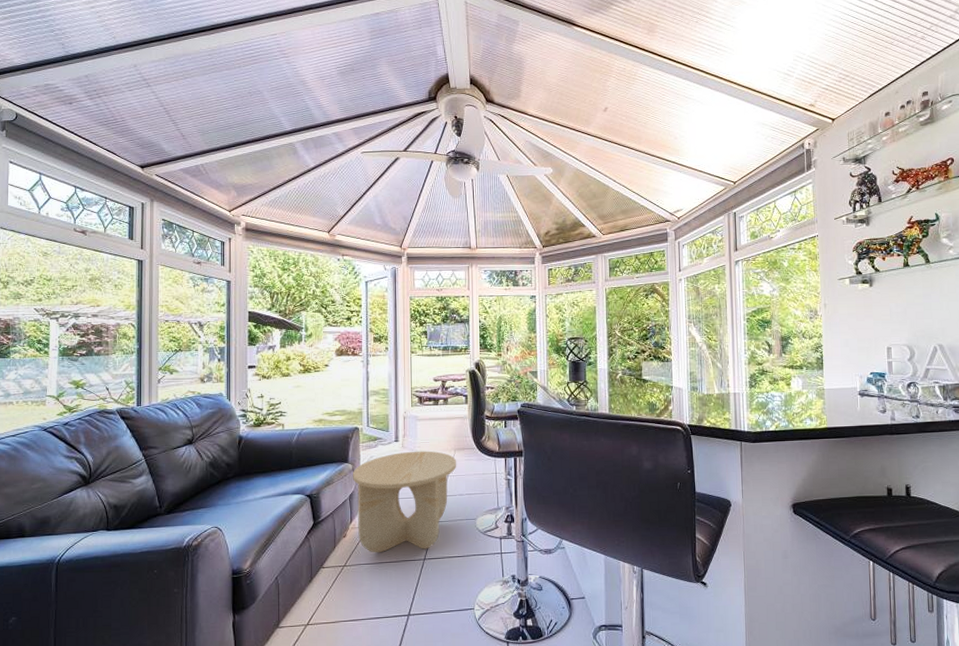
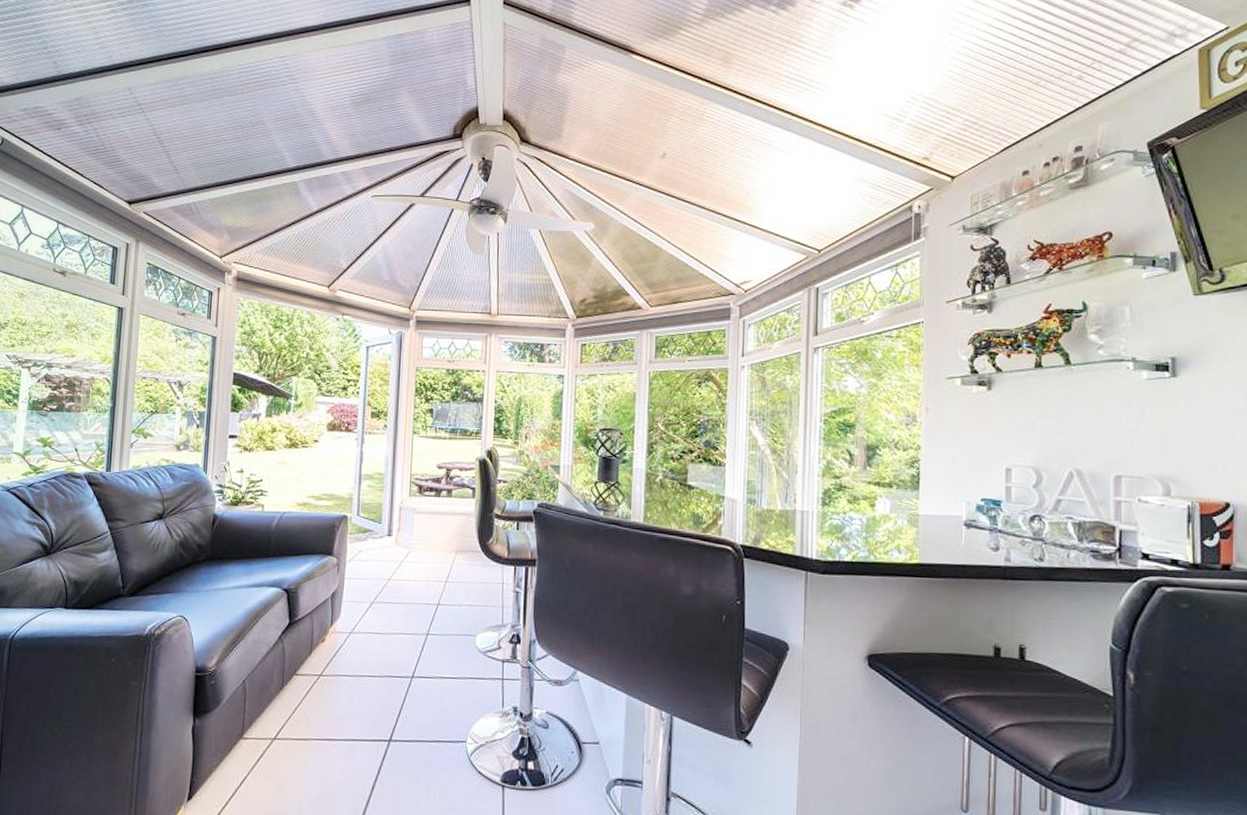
side table: present [352,451,457,553] -> none [336,548,458,666]

